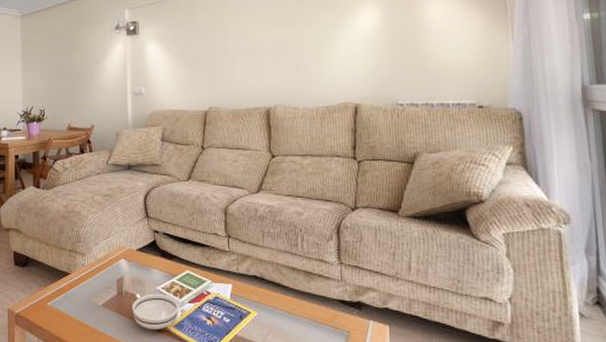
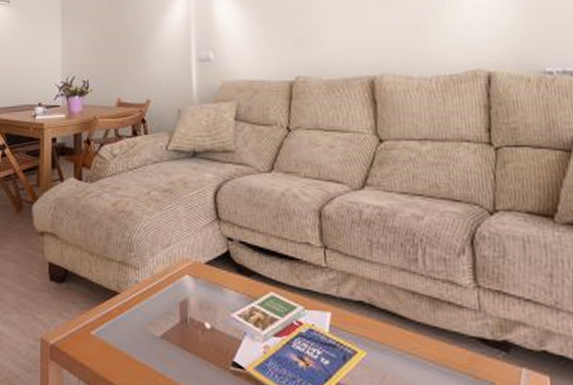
bowl: present [132,293,179,331] -> none [199,322,262,373]

